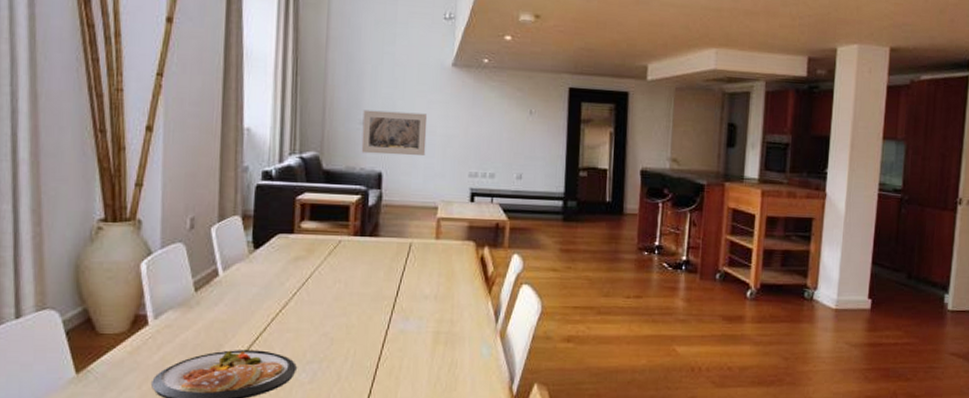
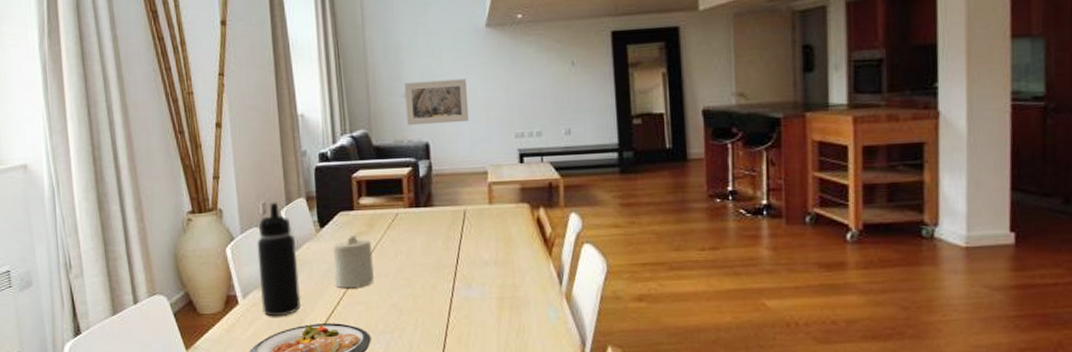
water bottle: none [175,217,224,341] -> present [257,202,301,317]
candle: none [263,259,309,314] -> present [333,235,374,288]

